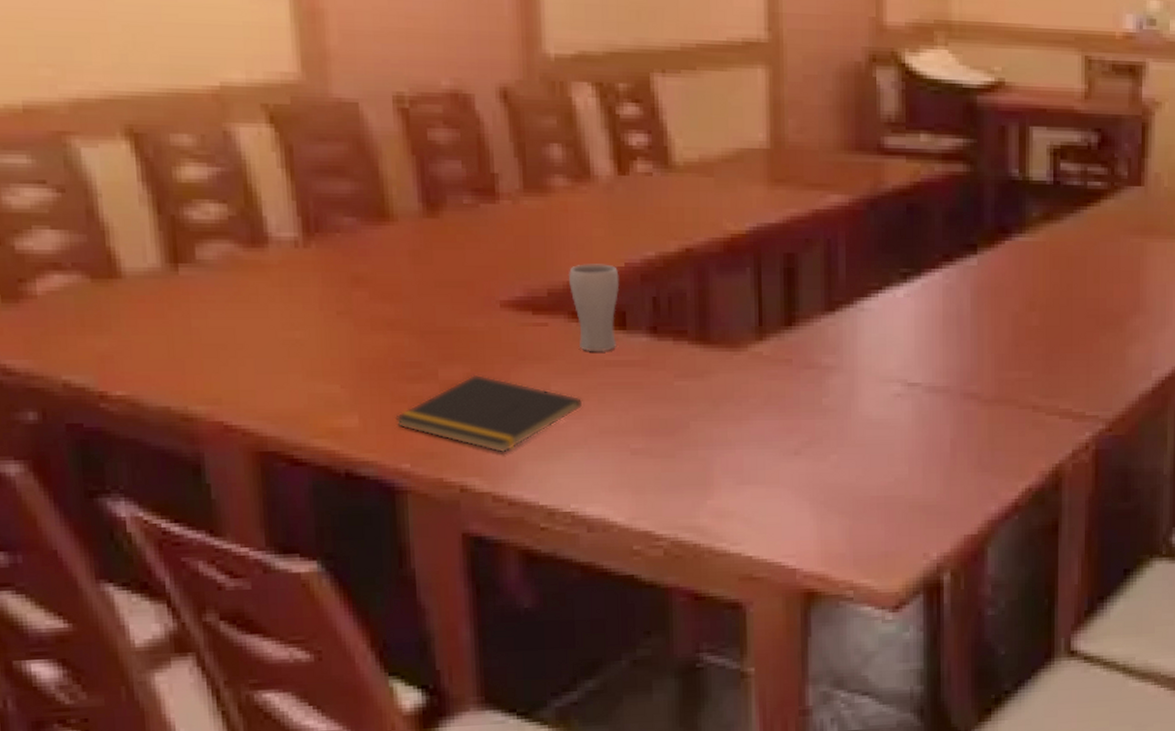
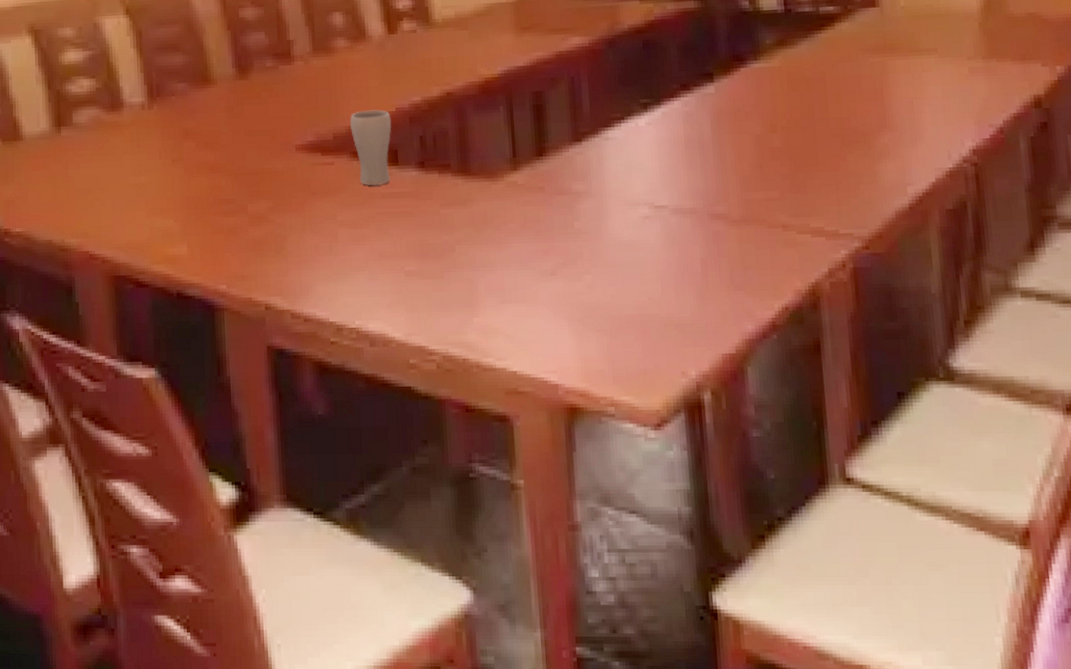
notepad: present [395,374,583,453] -> none [215,208,364,276]

